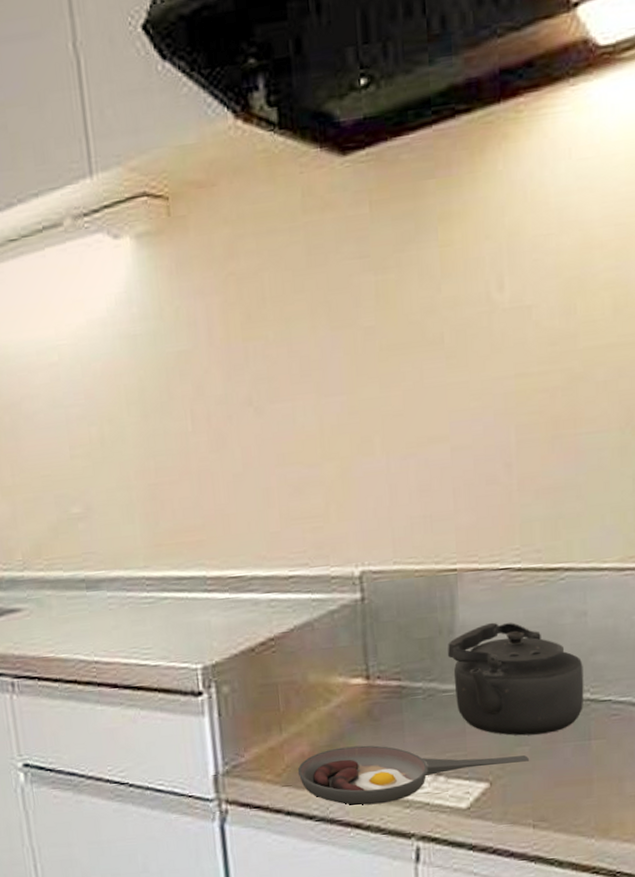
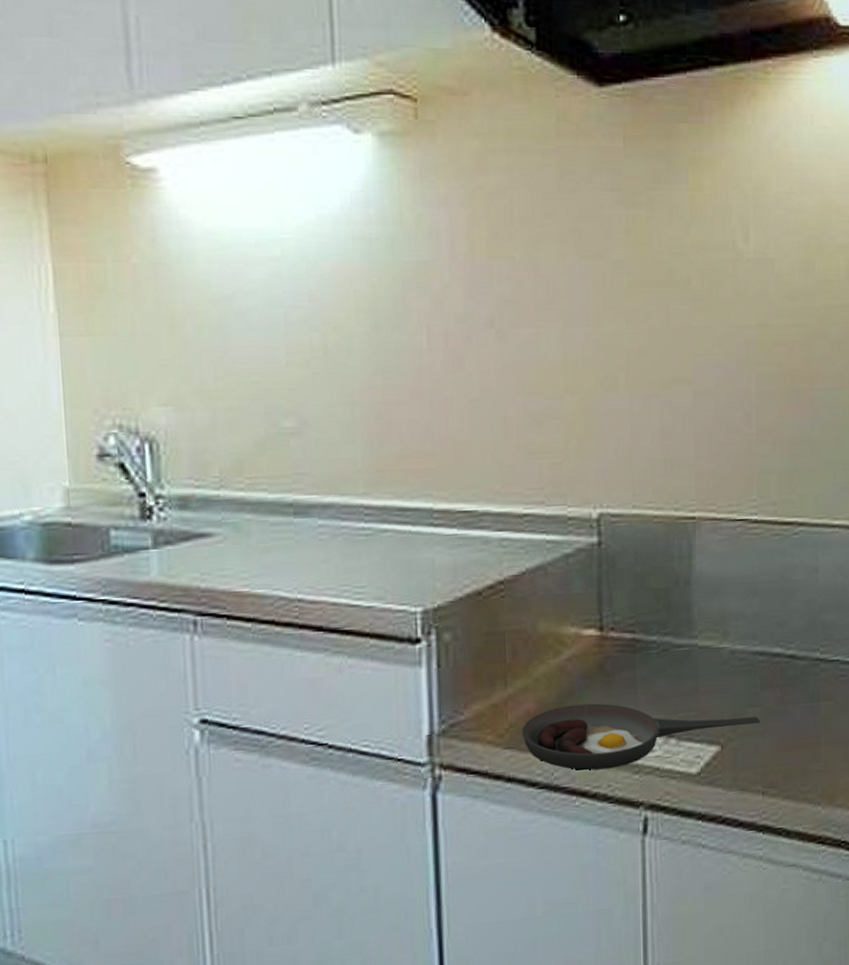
kettle: present [448,622,584,736] -> none [684,575,814,696]

